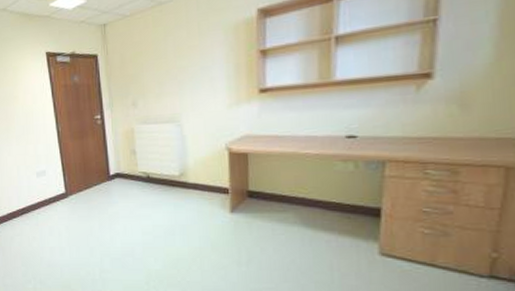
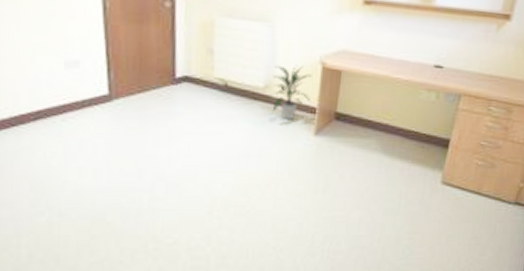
indoor plant: none [185,153,222,202] -> present [272,65,312,121]

